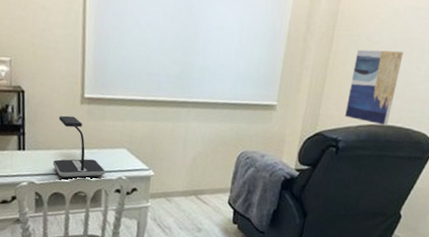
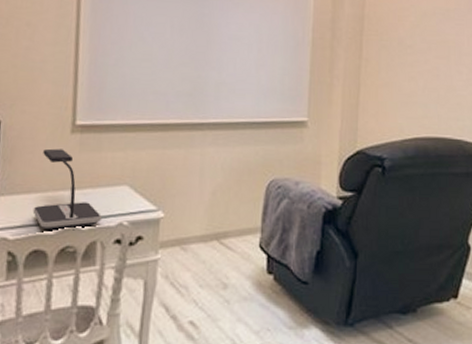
wall art: present [345,49,404,126] -> none [387,54,440,138]

